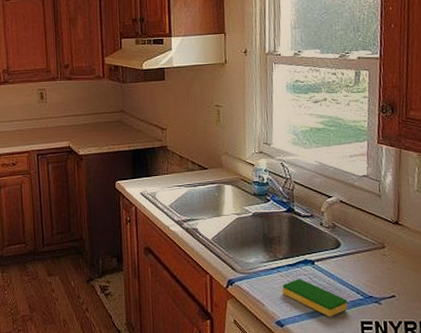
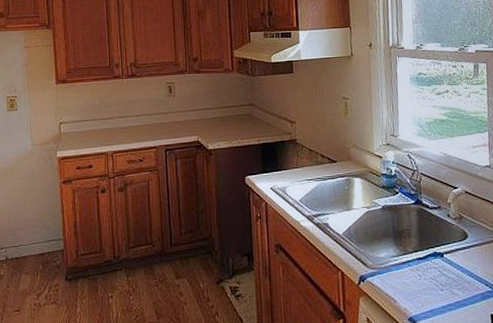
dish sponge: present [282,279,348,317] -> none [413,272,478,311]

